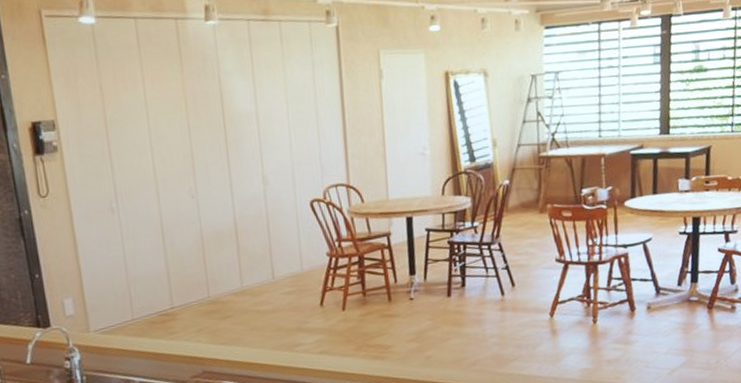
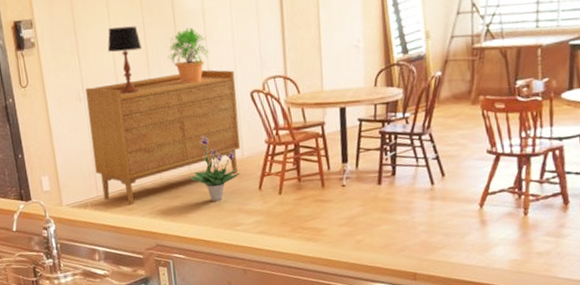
sideboard: none [119,177,300,328] -> present [85,69,241,205]
table lamp: none [146,129,188,204] -> present [107,26,142,94]
potted plant: none [217,132,264,193] -> present [168,27,209,84]
potted plant: none [242,249,299,320] -> present [190,136,240,201]

